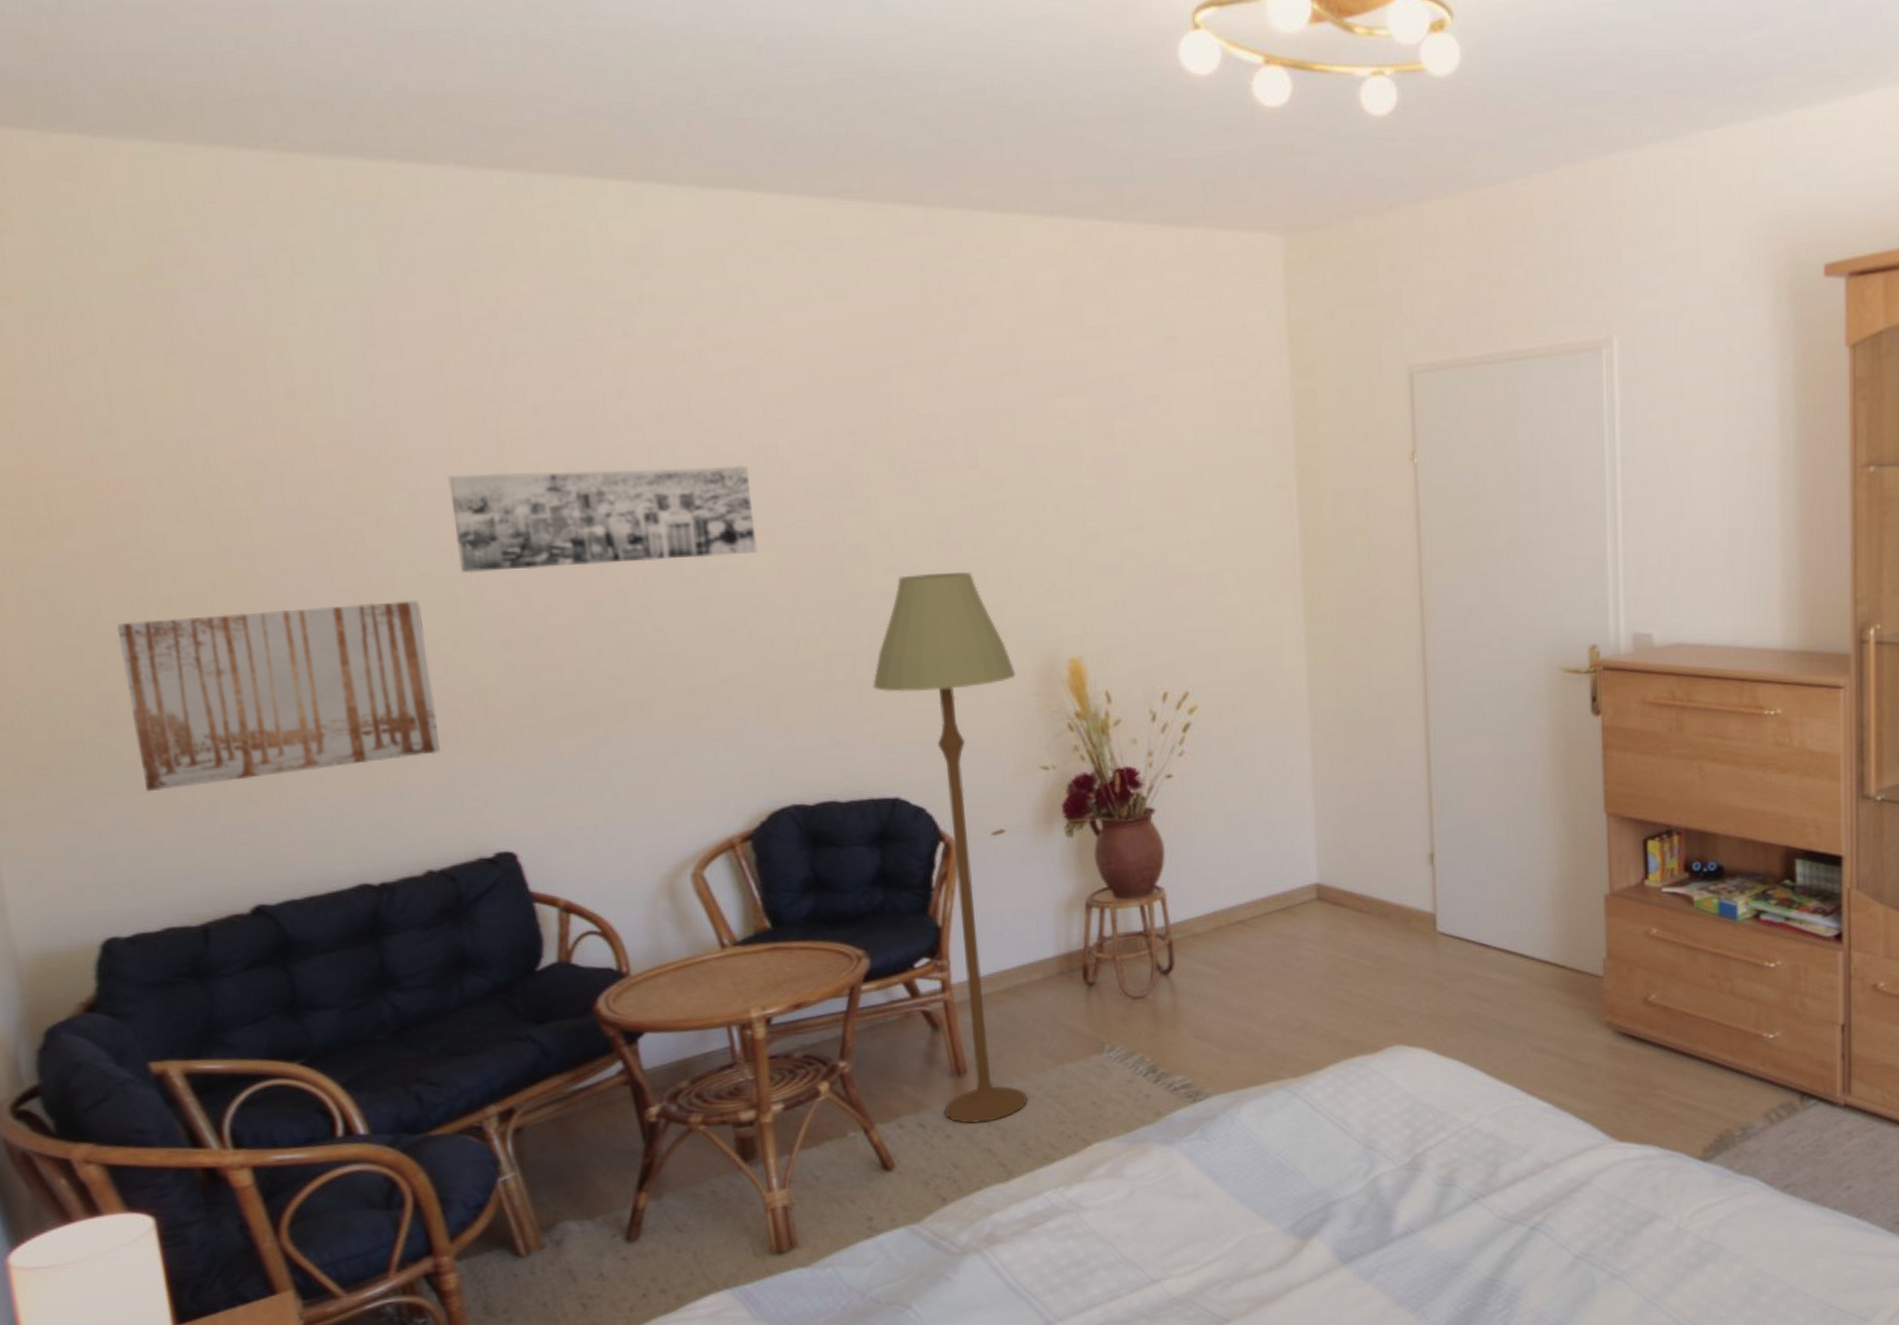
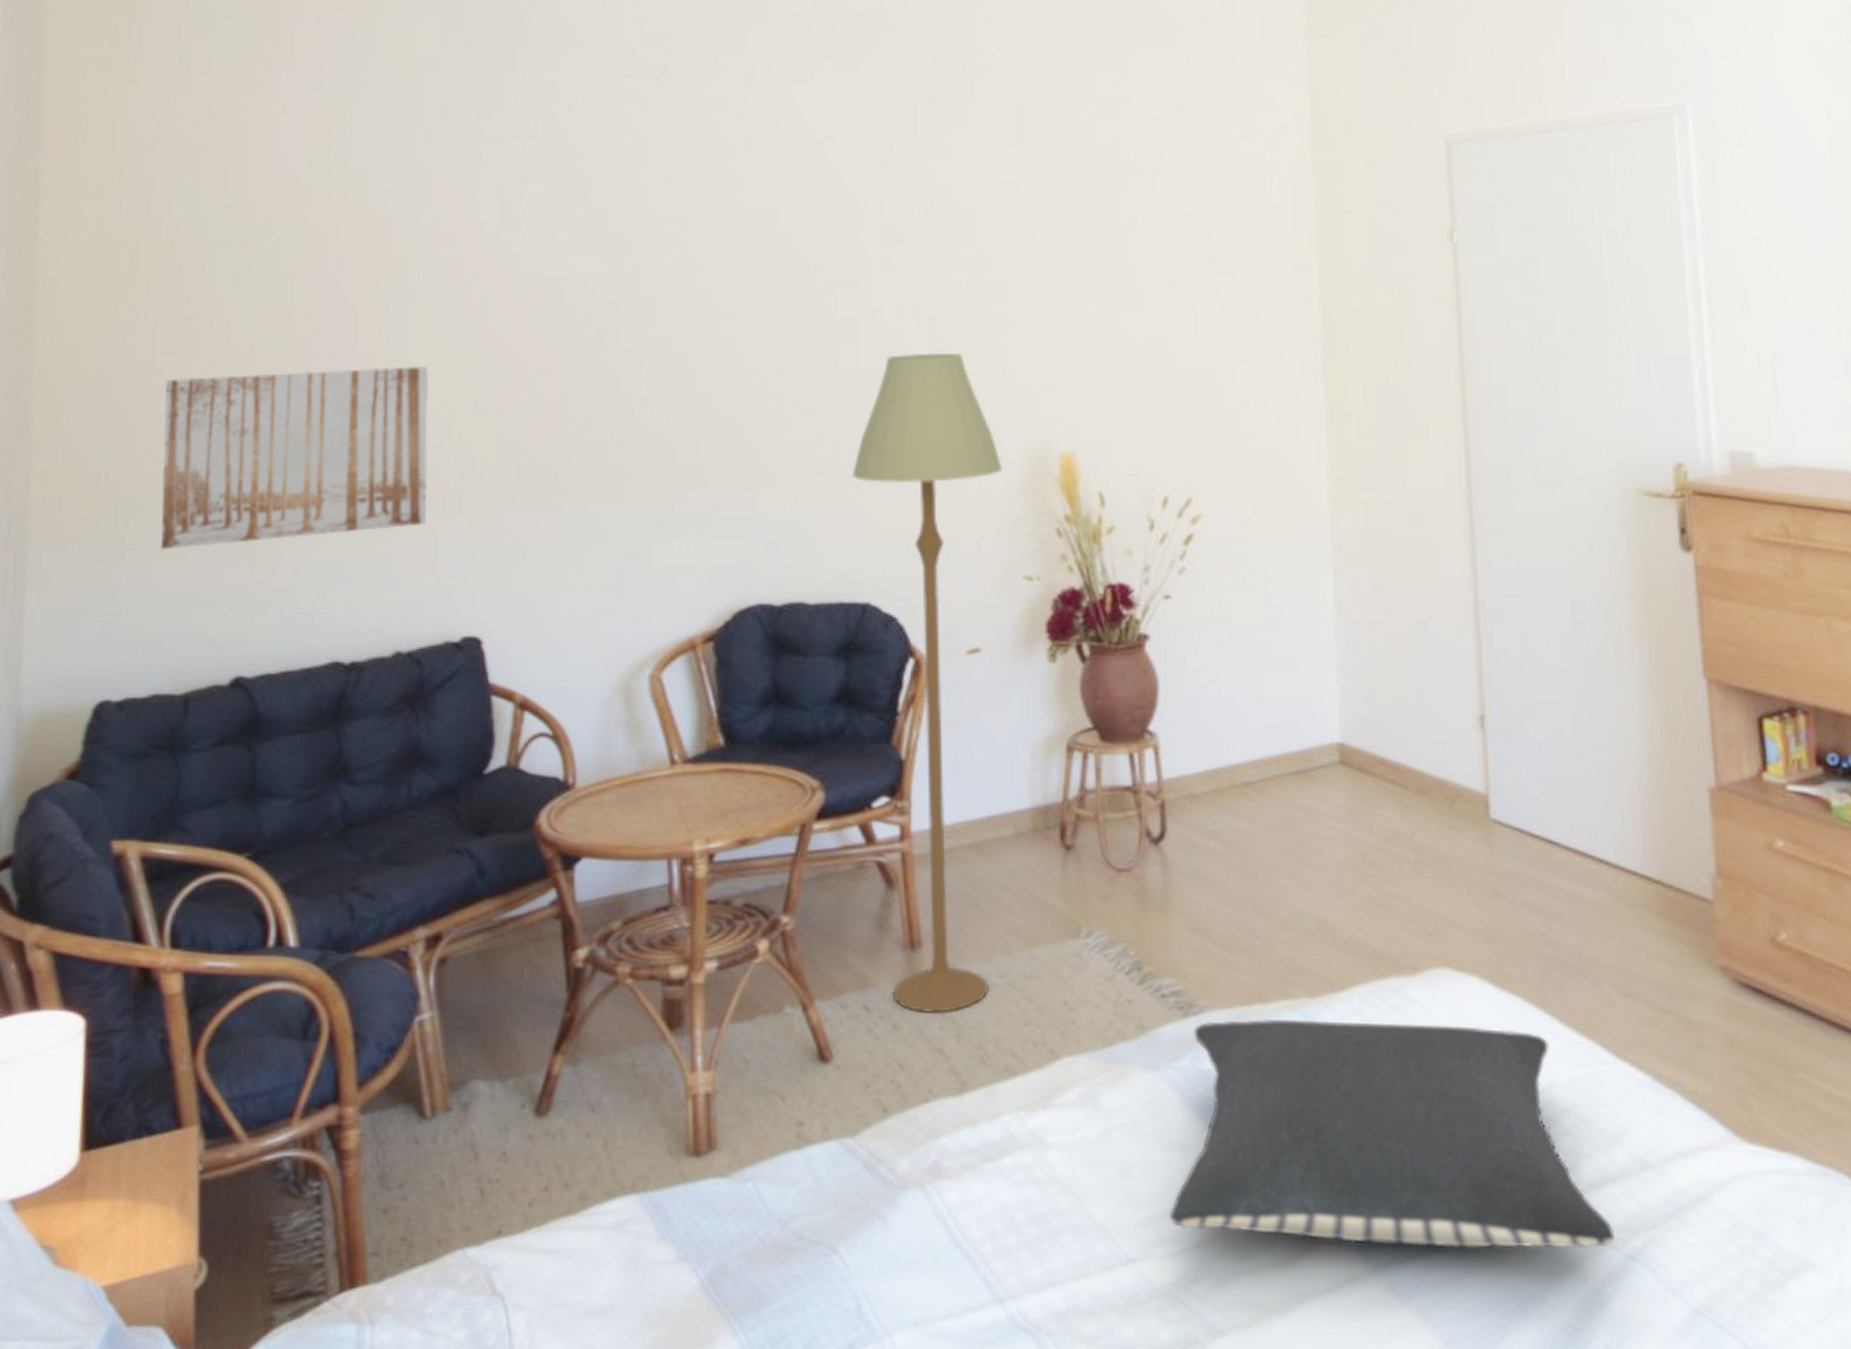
wall art: present [448,465,757,574] -> none [469,236,749,340]
pillow: none [1185,1084,1523,1254] -> present [1170,1019,1616,1249]

